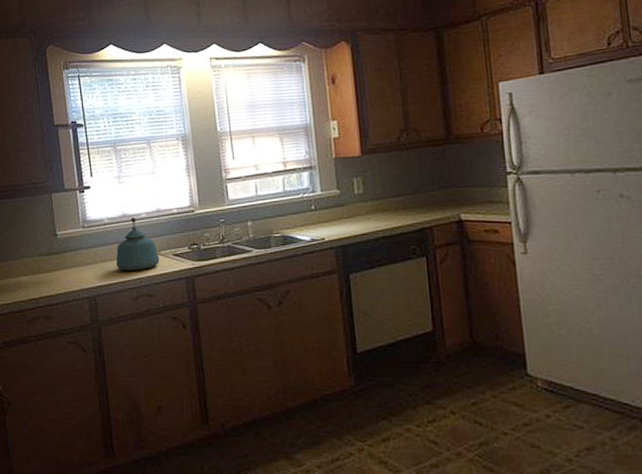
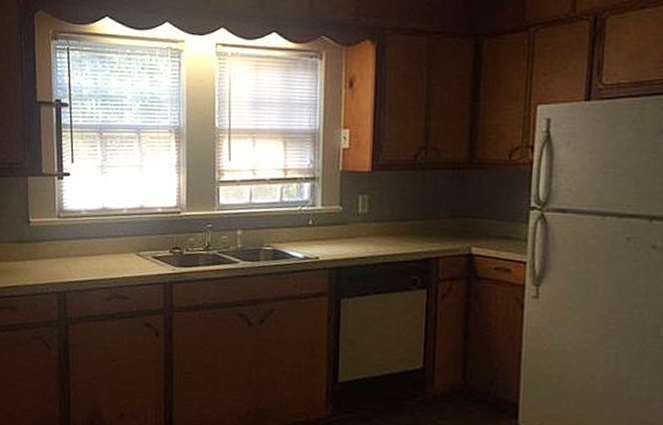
kettle: present [116,217,160,271] -> none [90,212,138,270]

